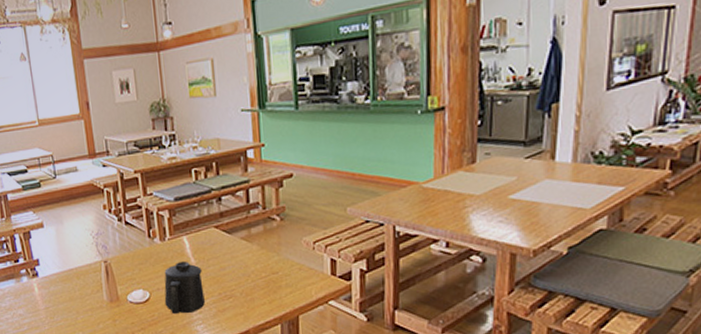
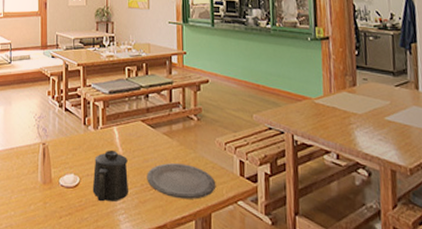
plate: none [224,268,304,304] -> present [147,163,216,200]

